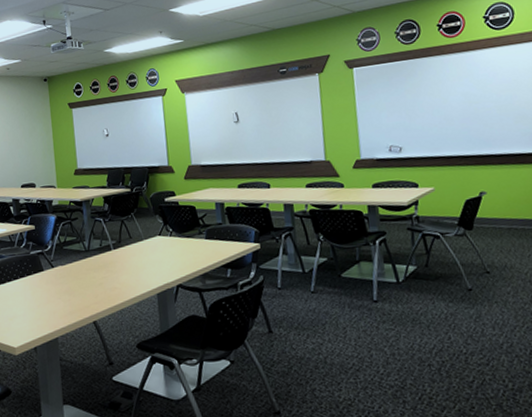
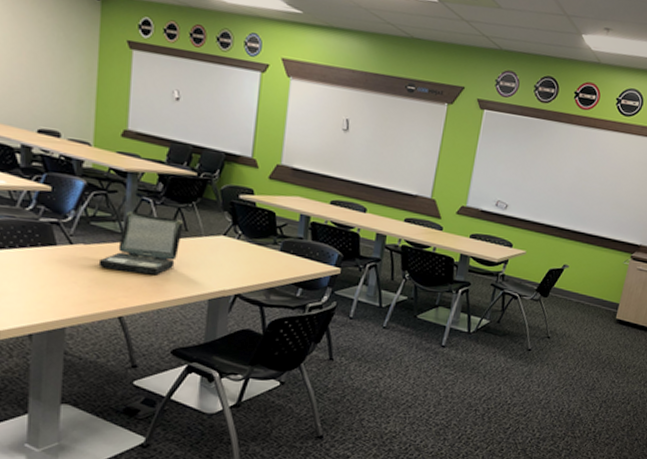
laptop: none [73,230,128,283] -> present [98,211,184,276]

